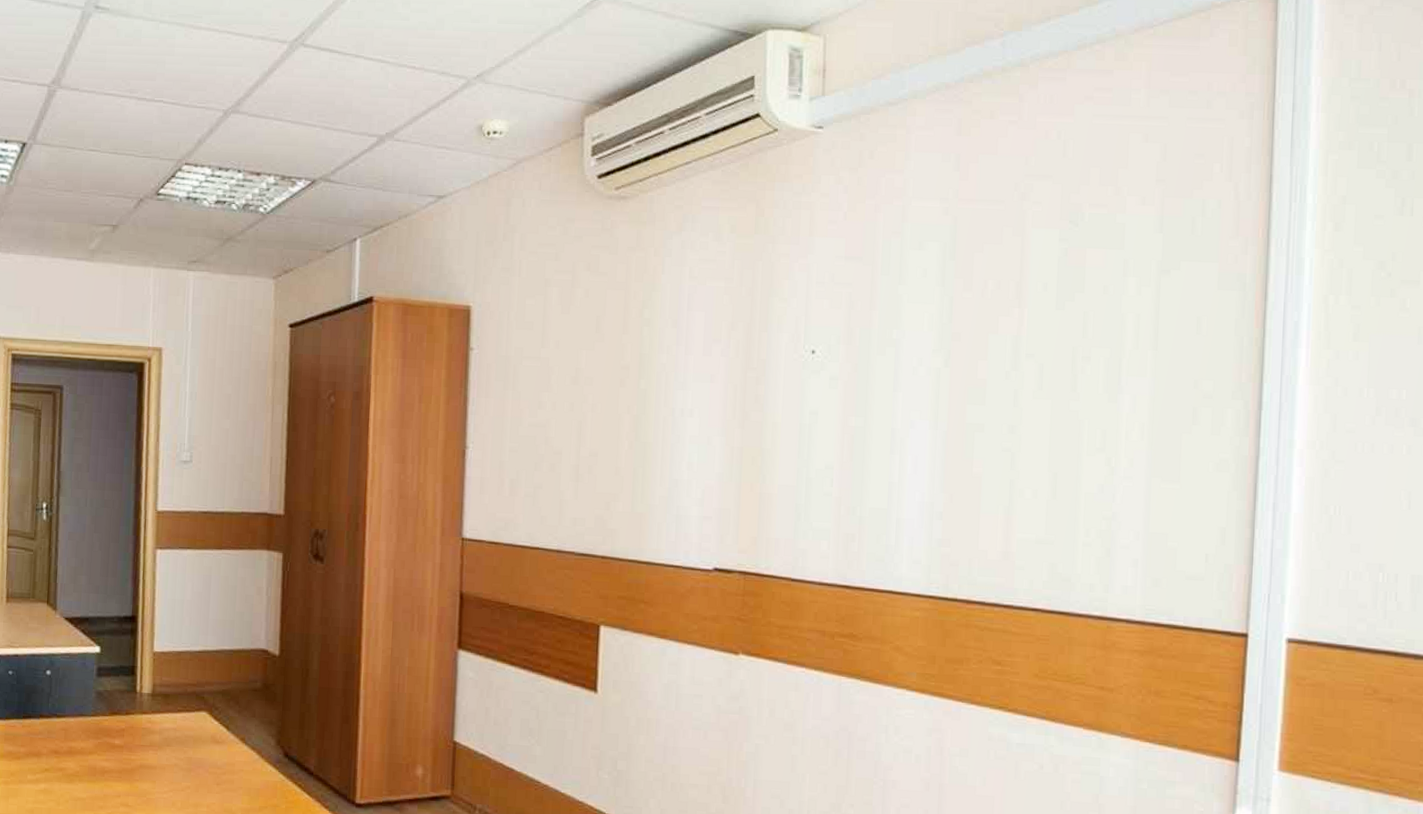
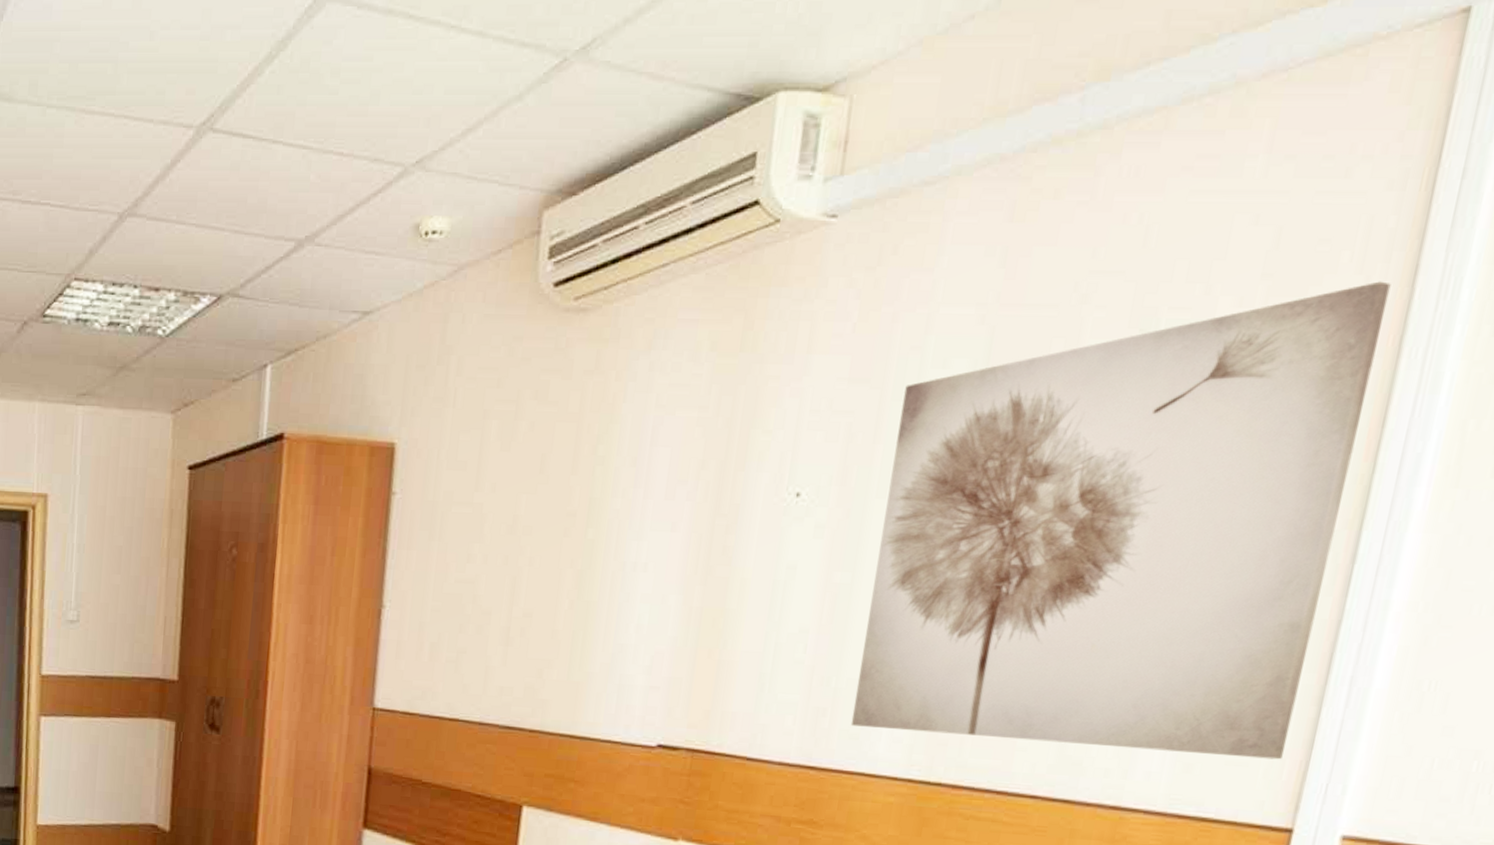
wall art: none [876,187,1254,574] -> present [850,281,1391,760]

